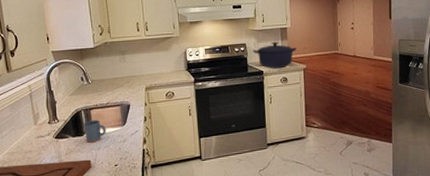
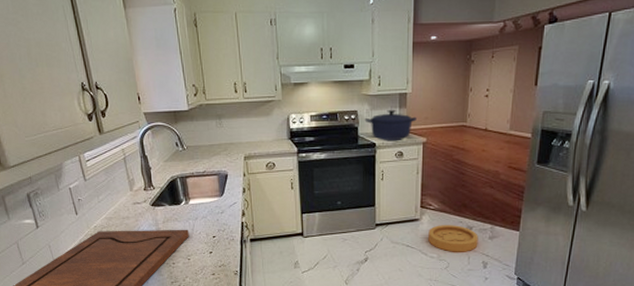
mug: present [82,120,106,143] -> none [179,189,203,212]
pet bowl: none [314,140,359,166] -> present [428,225,478,252]

